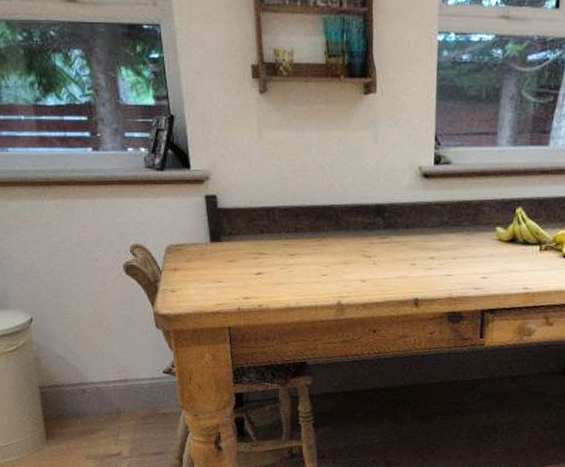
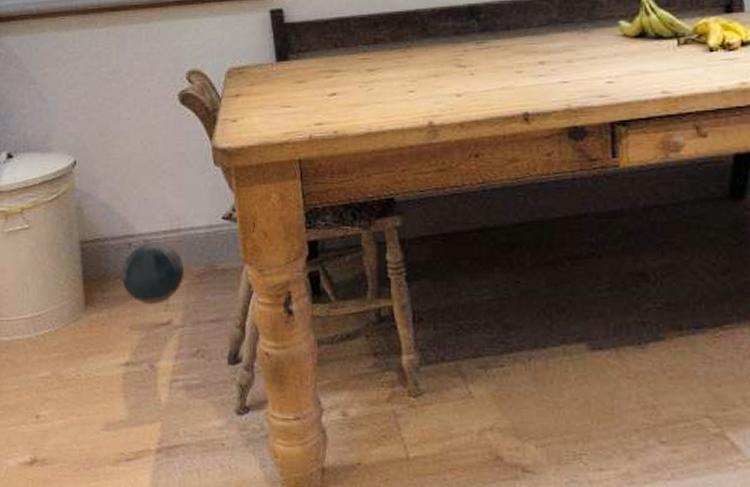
toy ball: none [77,389,131,439] -> present [121,242,183,304]

